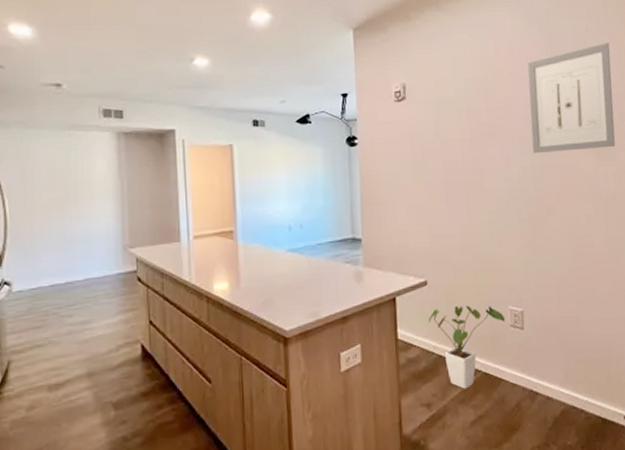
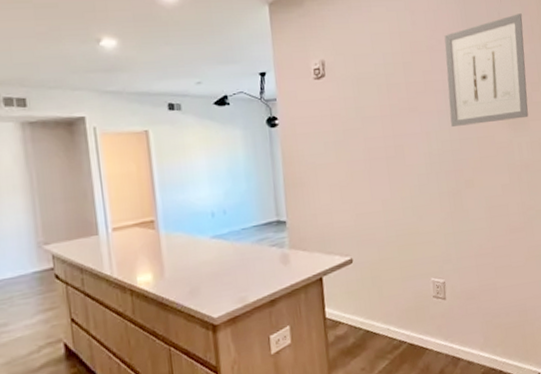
house plant: present [428,305,506,389] -> none [354,279,429,361]

